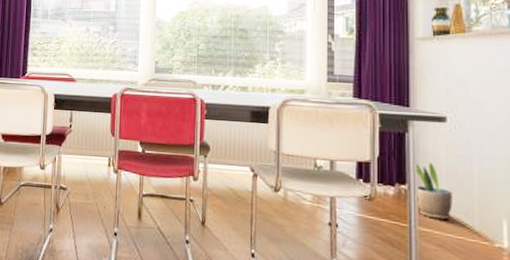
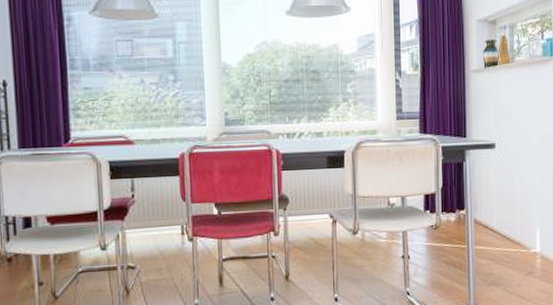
potted plant: present [413,162,453,220] -> none [470,187,500,237]

